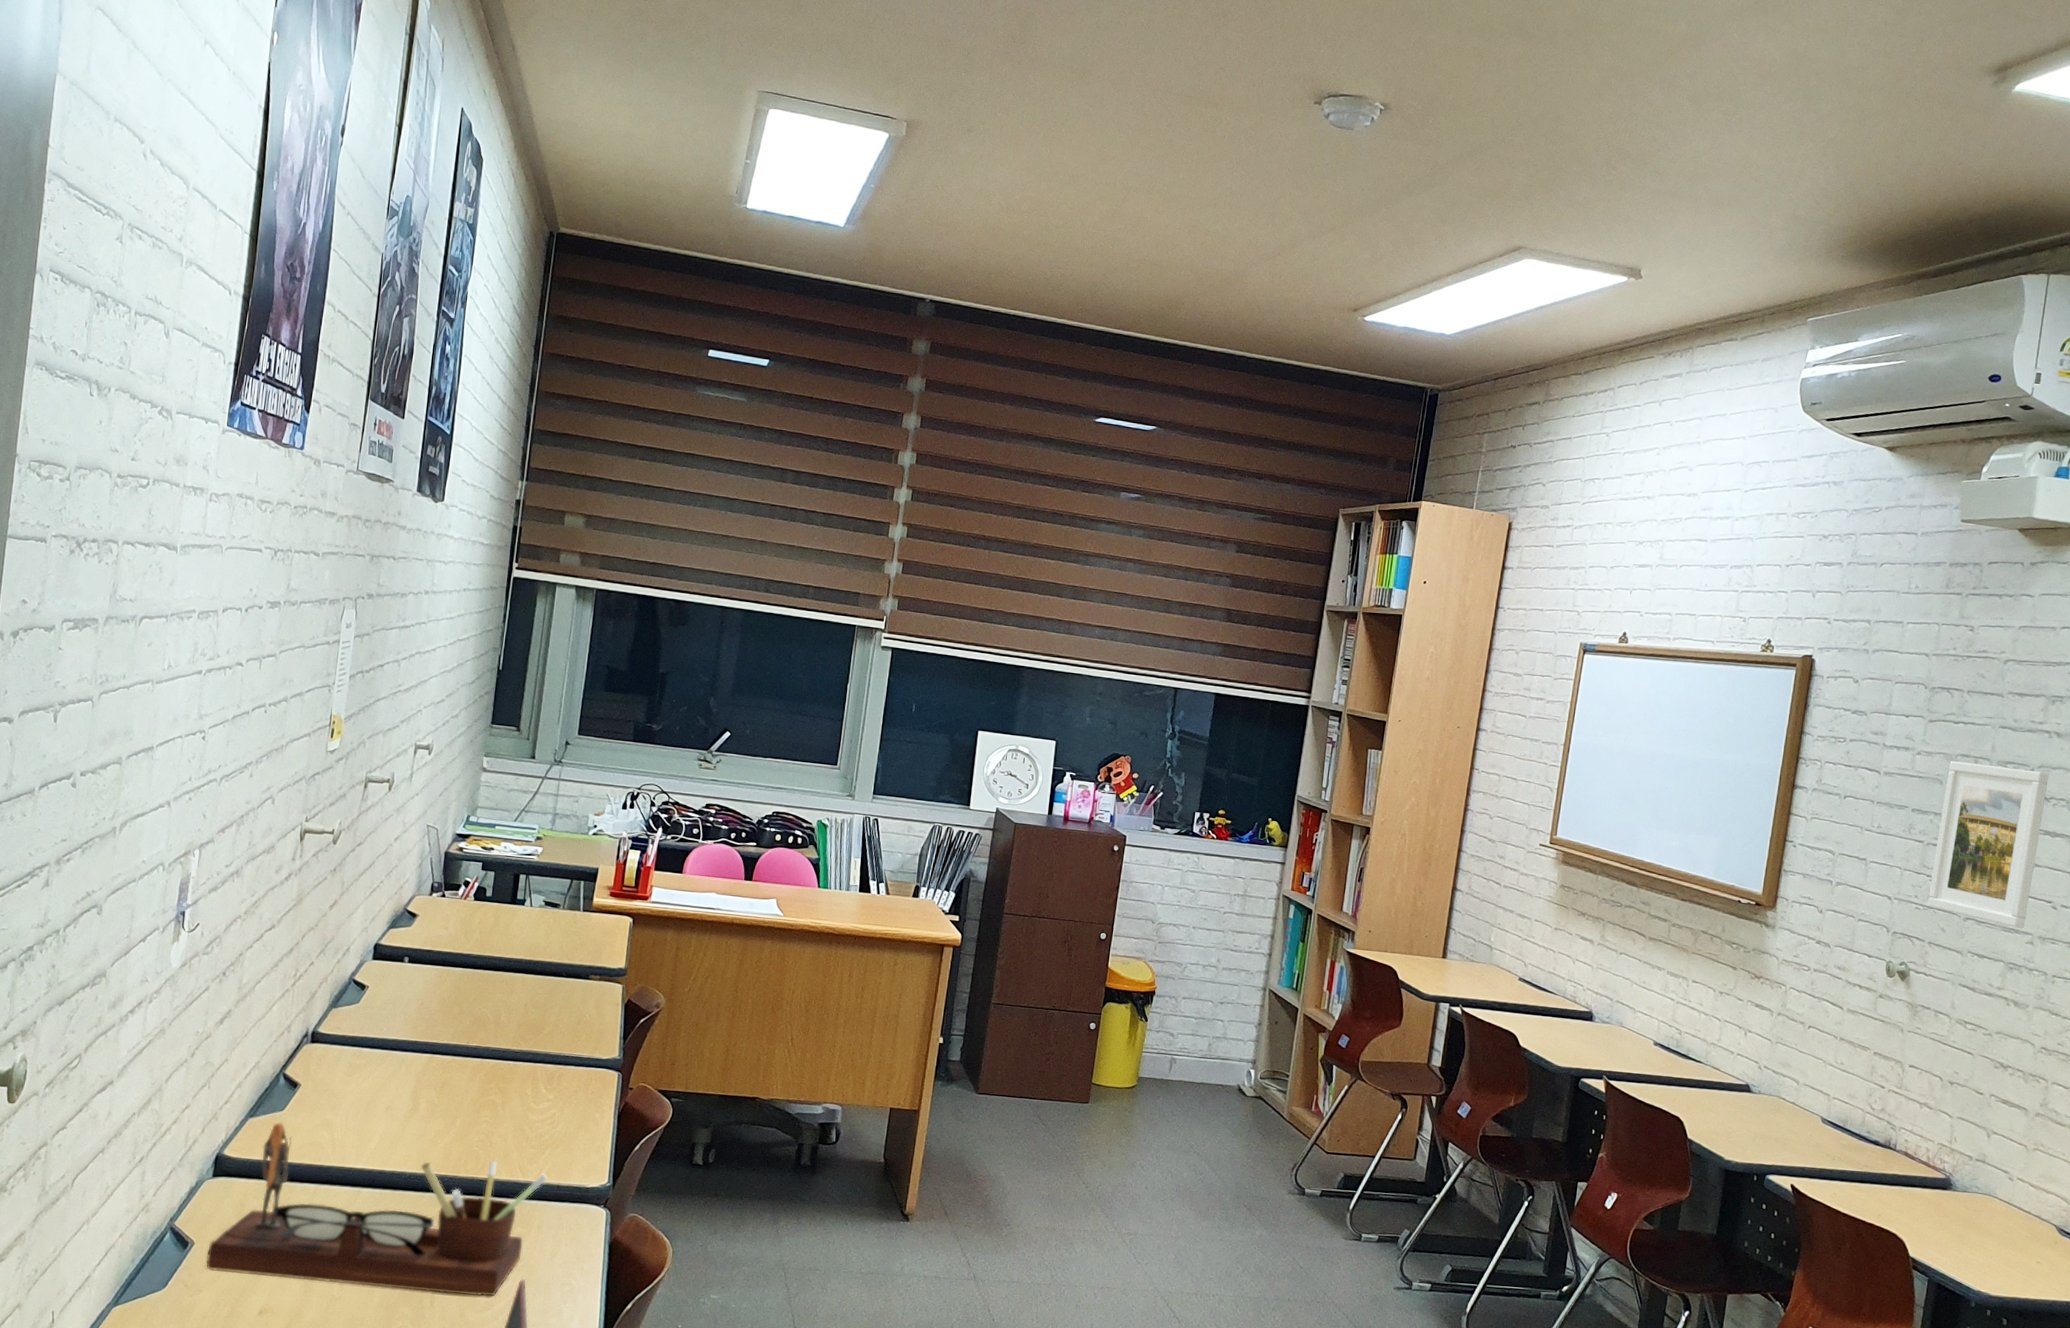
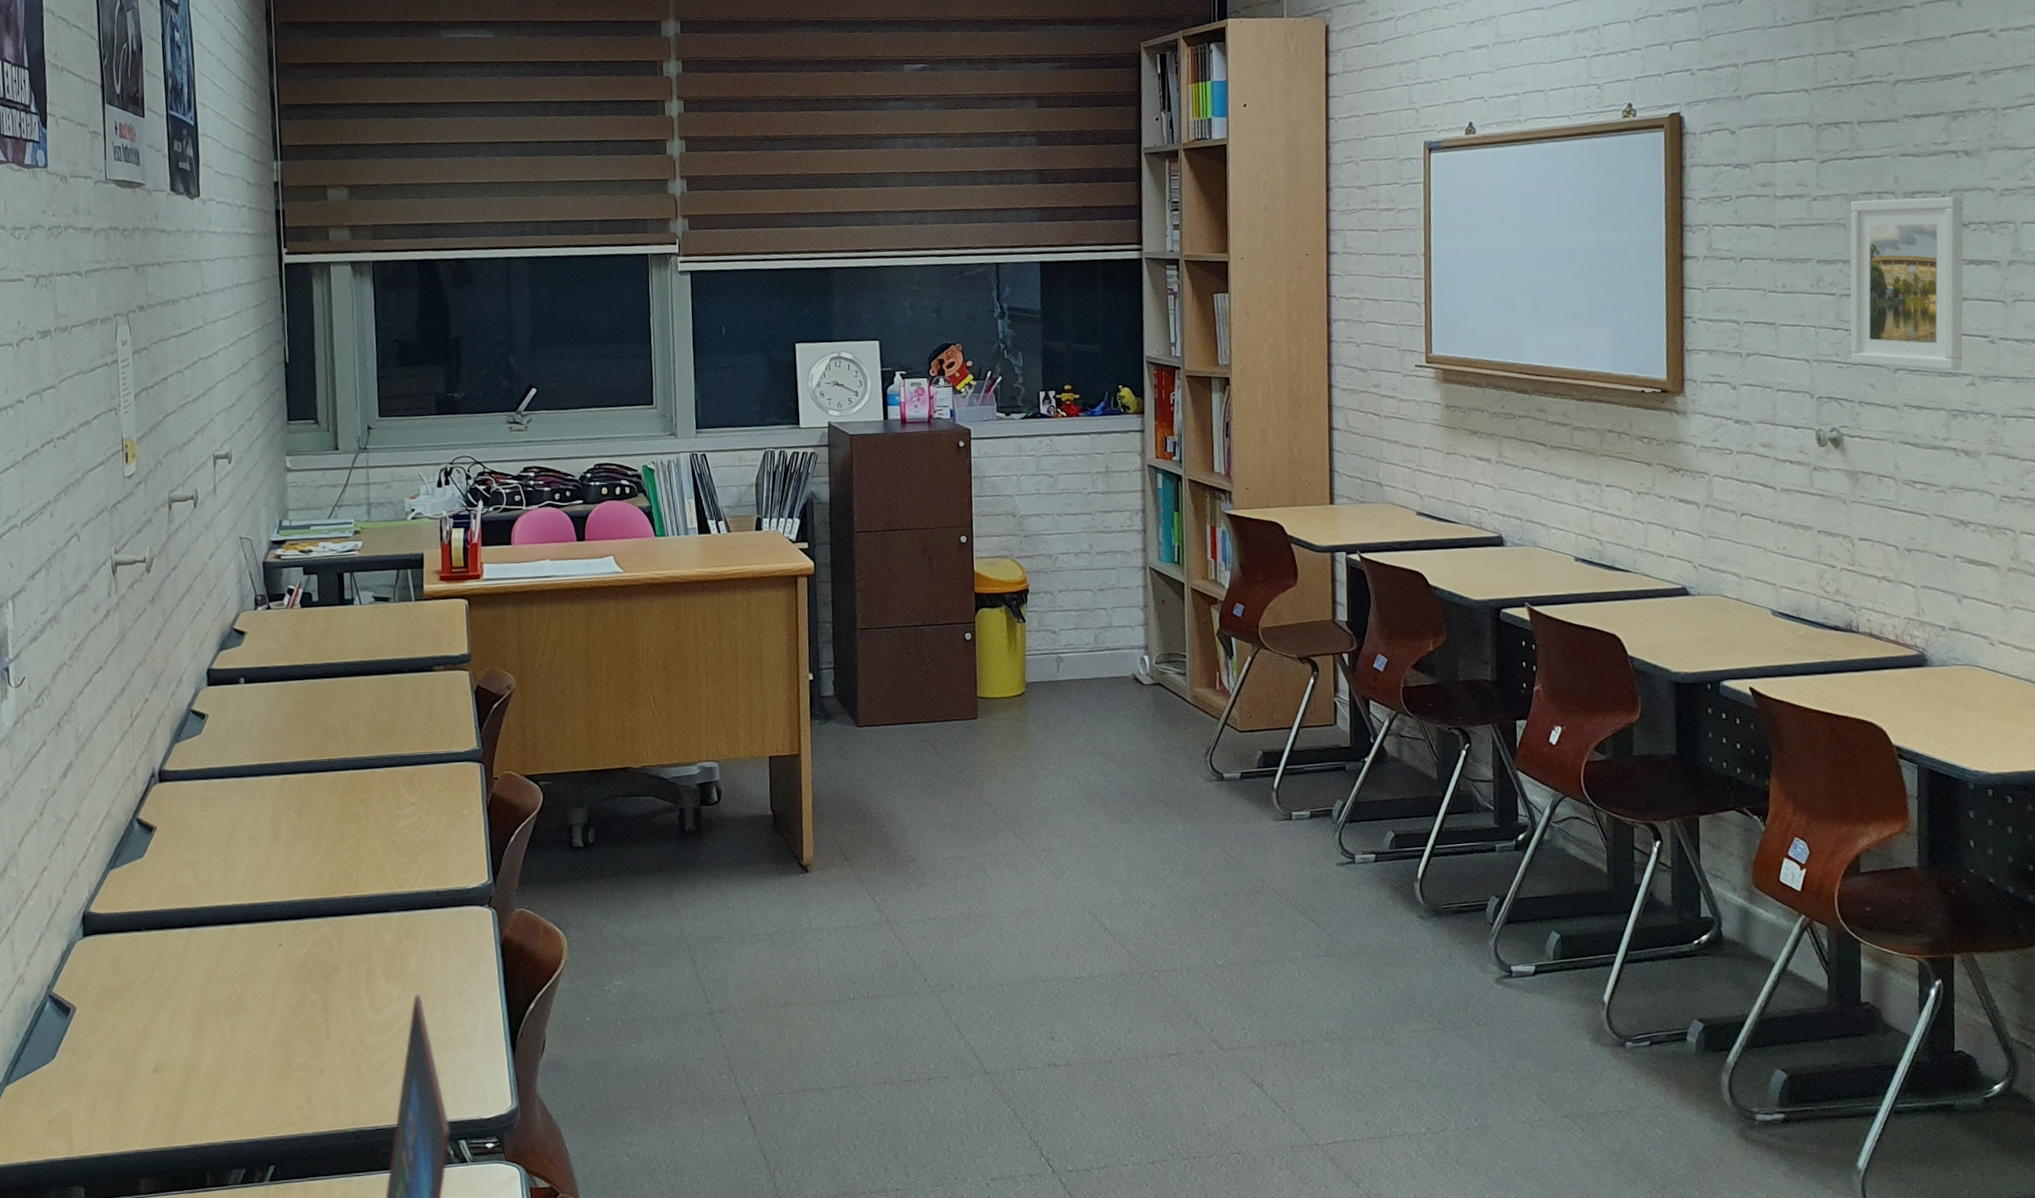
desk organizer: present [206,1122,548,1297] -> none [90,869,426,1034]

